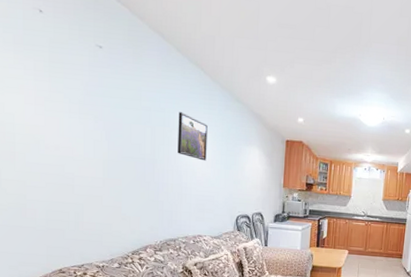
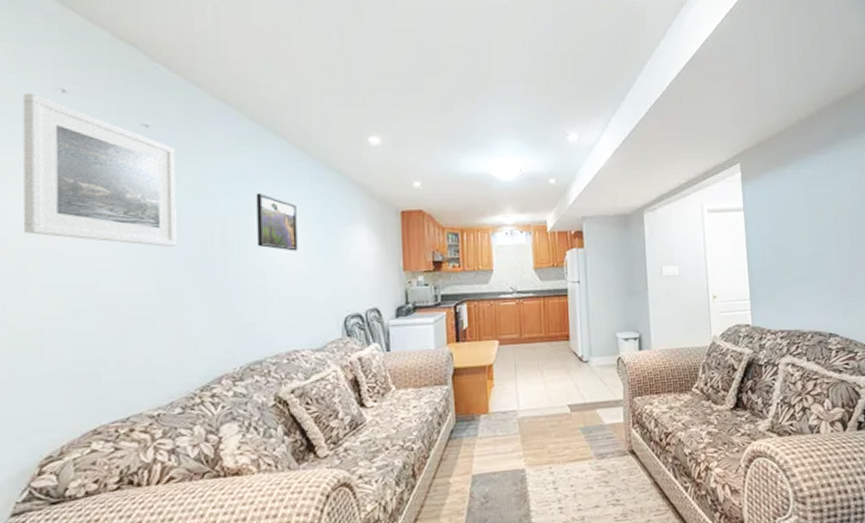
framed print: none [11,10,120,145] -> present [22,93,177,247]

